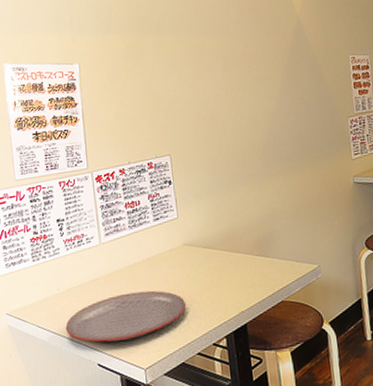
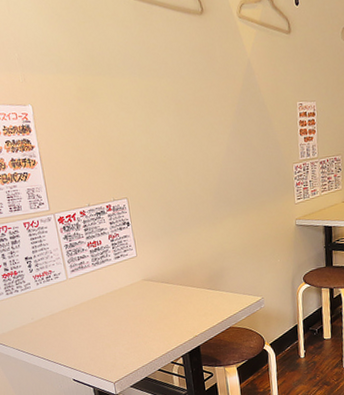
plate: present [65,290,186,343] -> none [42,319,147,362]

